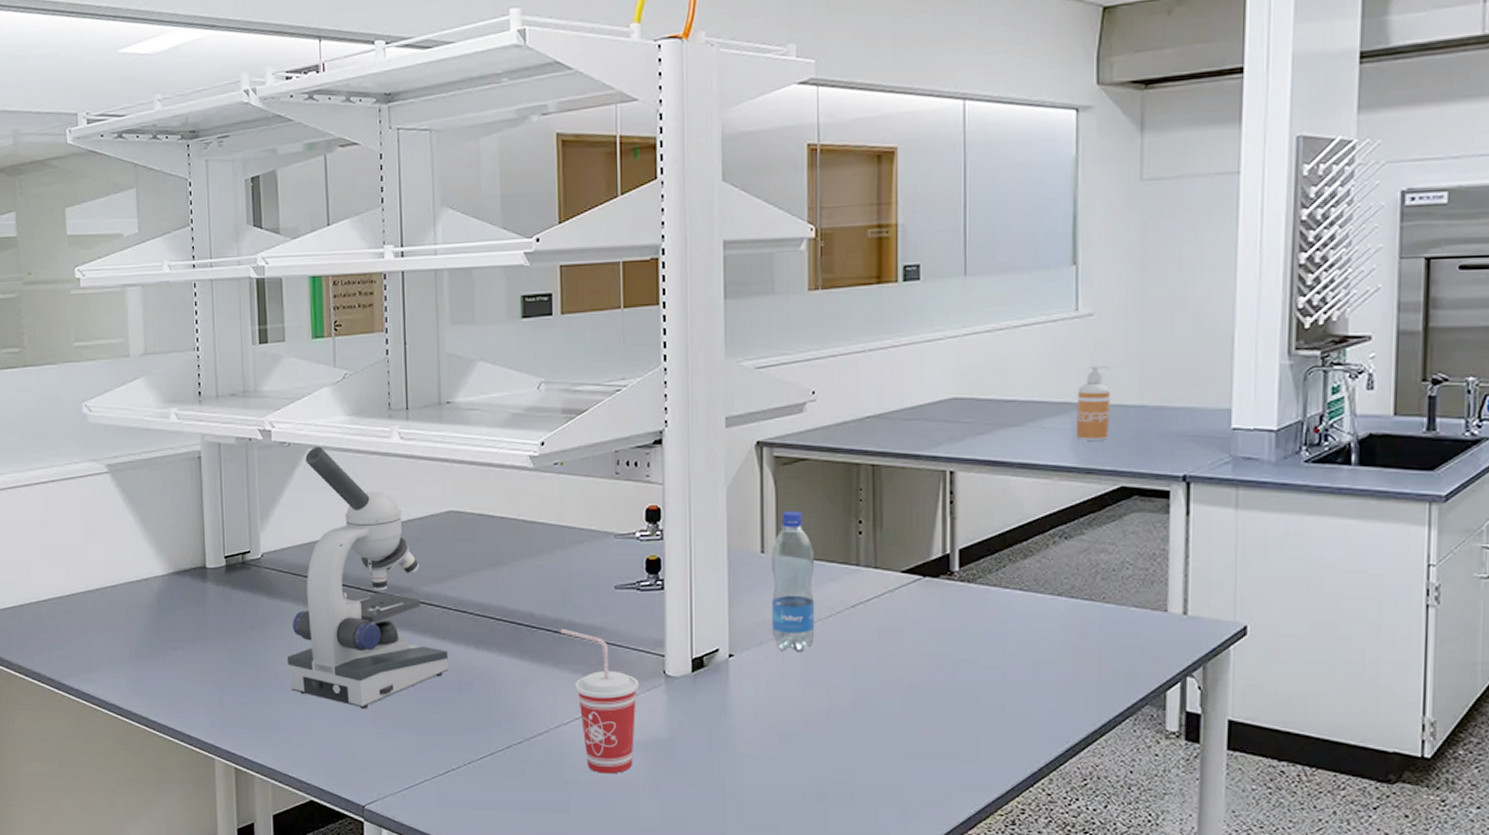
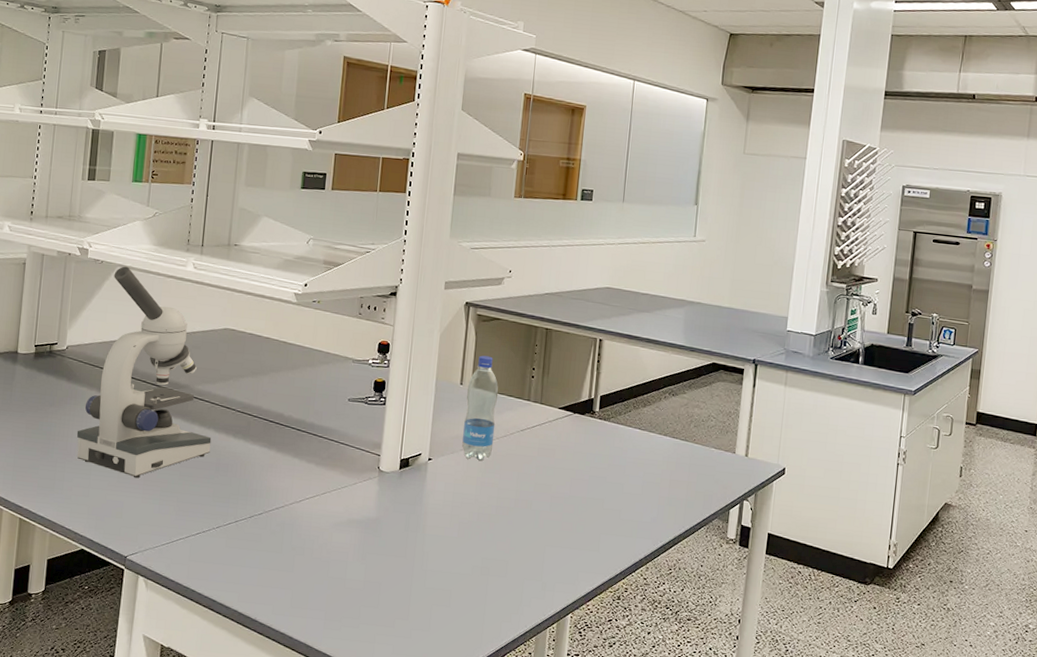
beverage cup: present [560,628,639,774] -> none [302,427,359,544]
soap dispenser: present [1077,365,1110,440] -> none [687,276,713,329]

